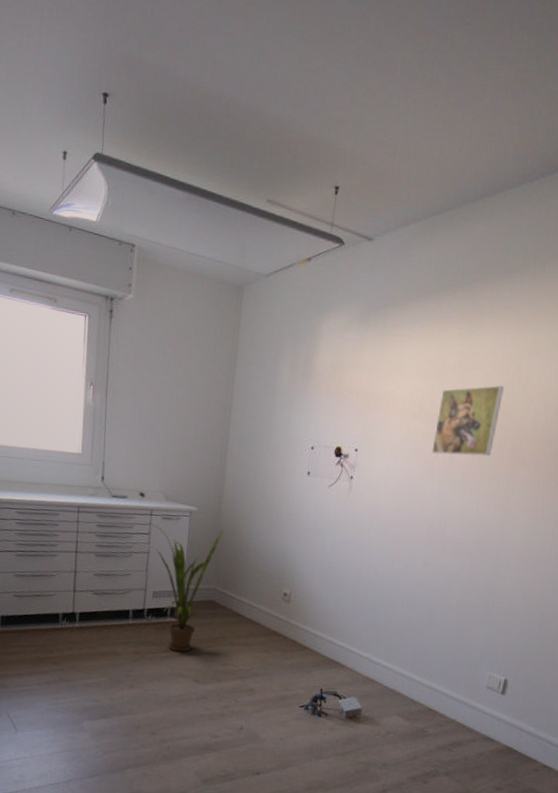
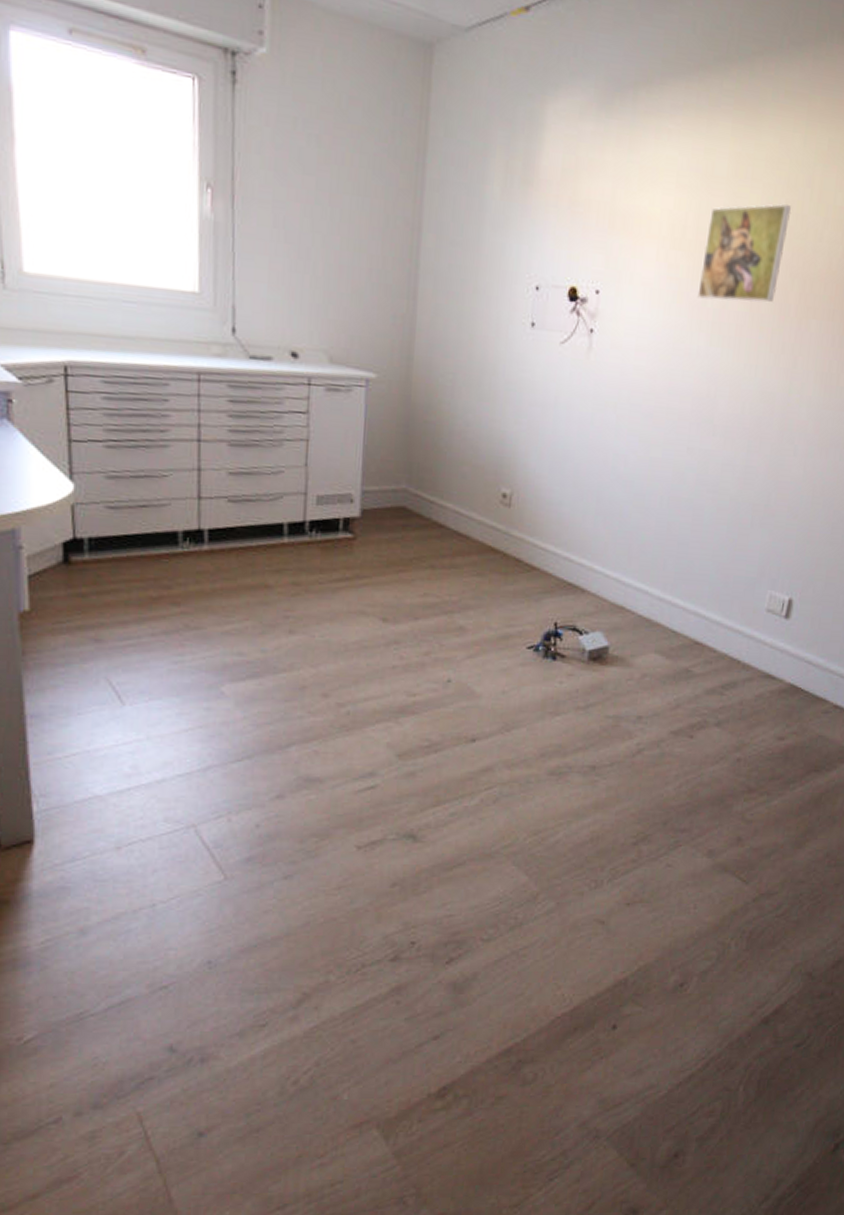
house plant: present [151,523,224,652] -> none [310,397,416,581]

